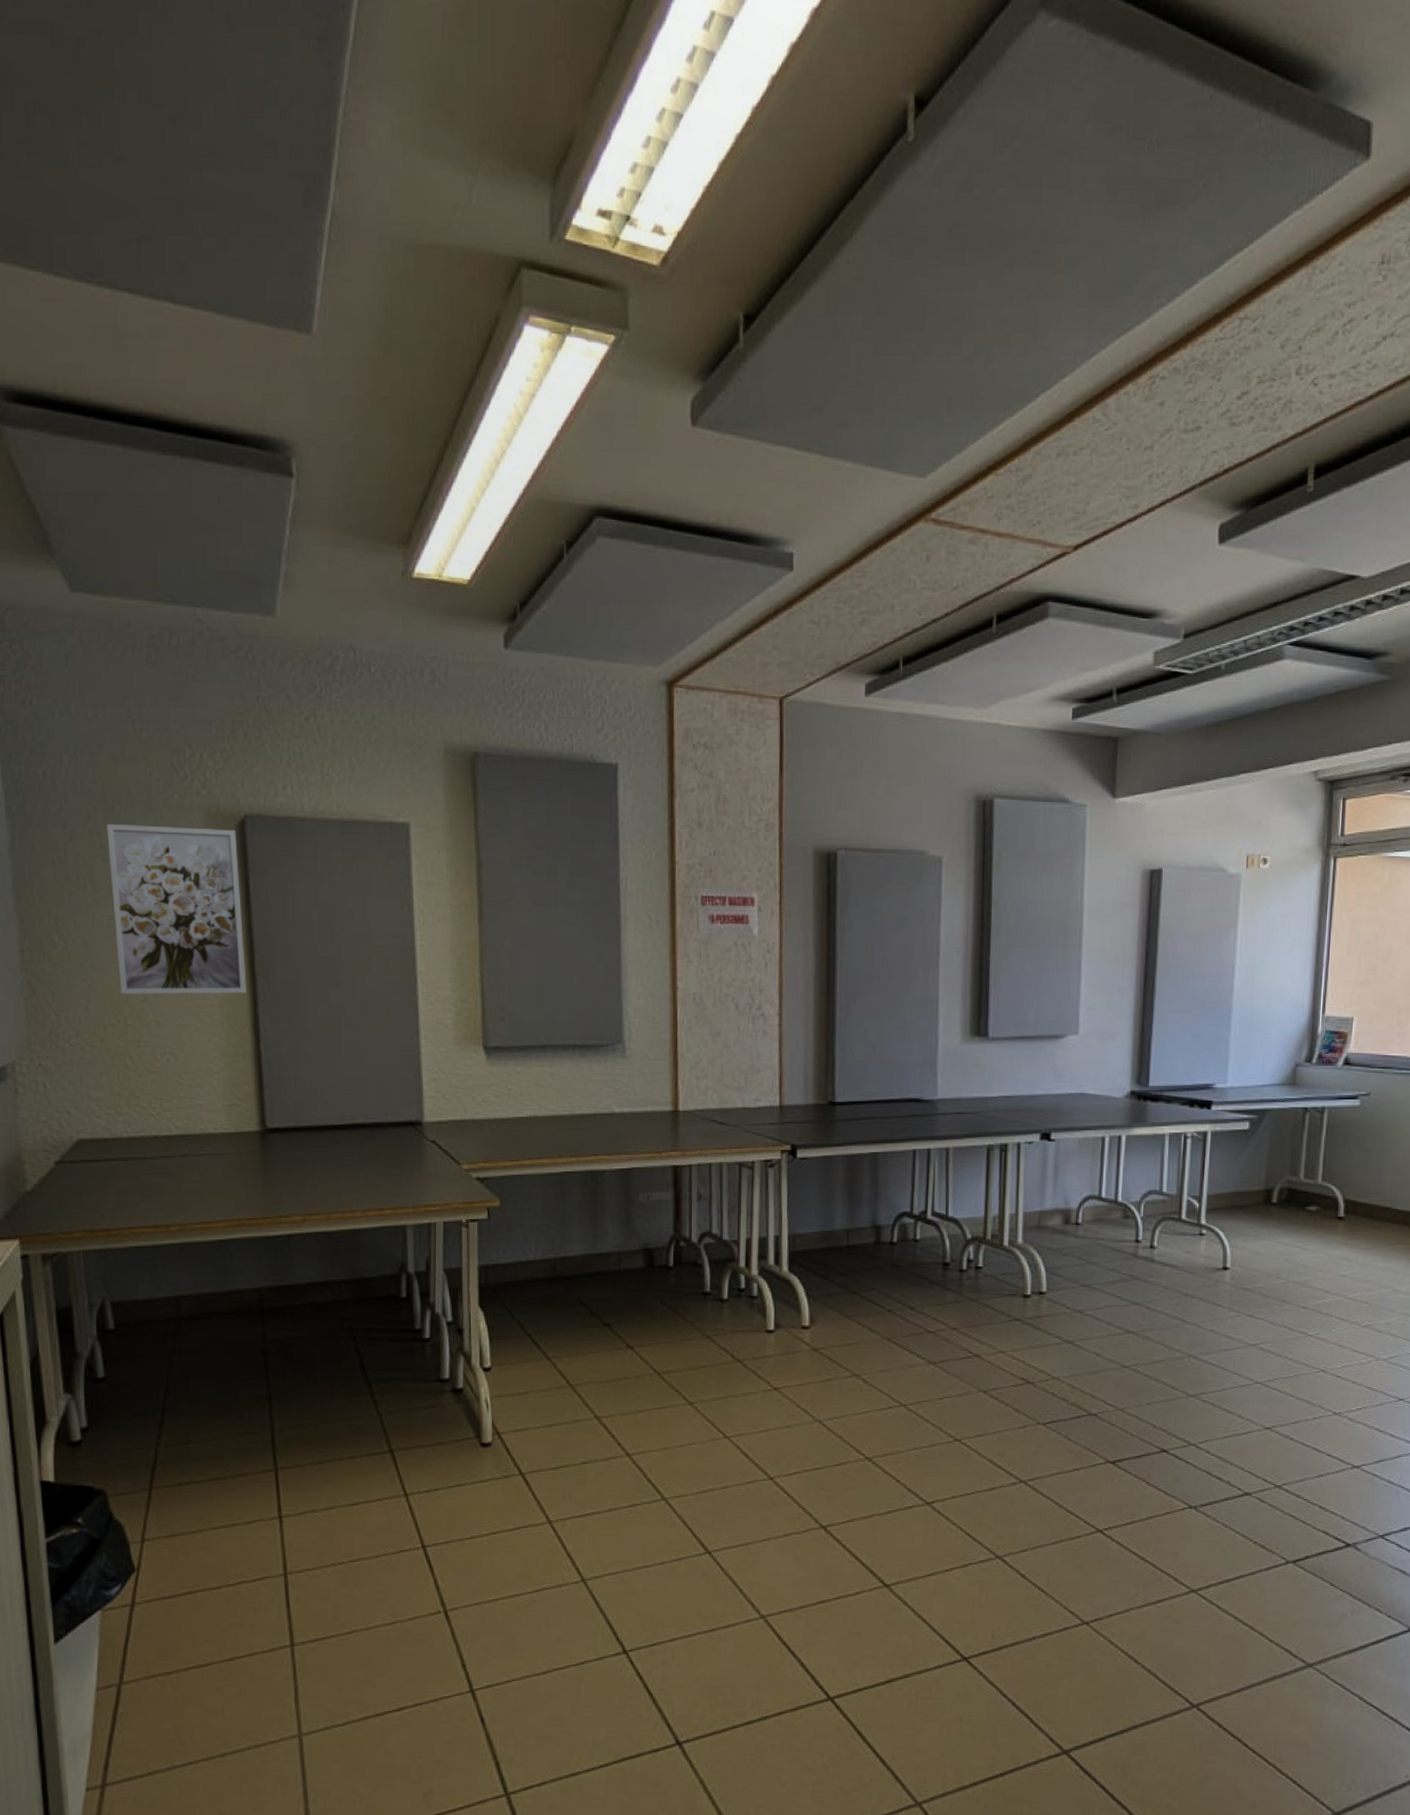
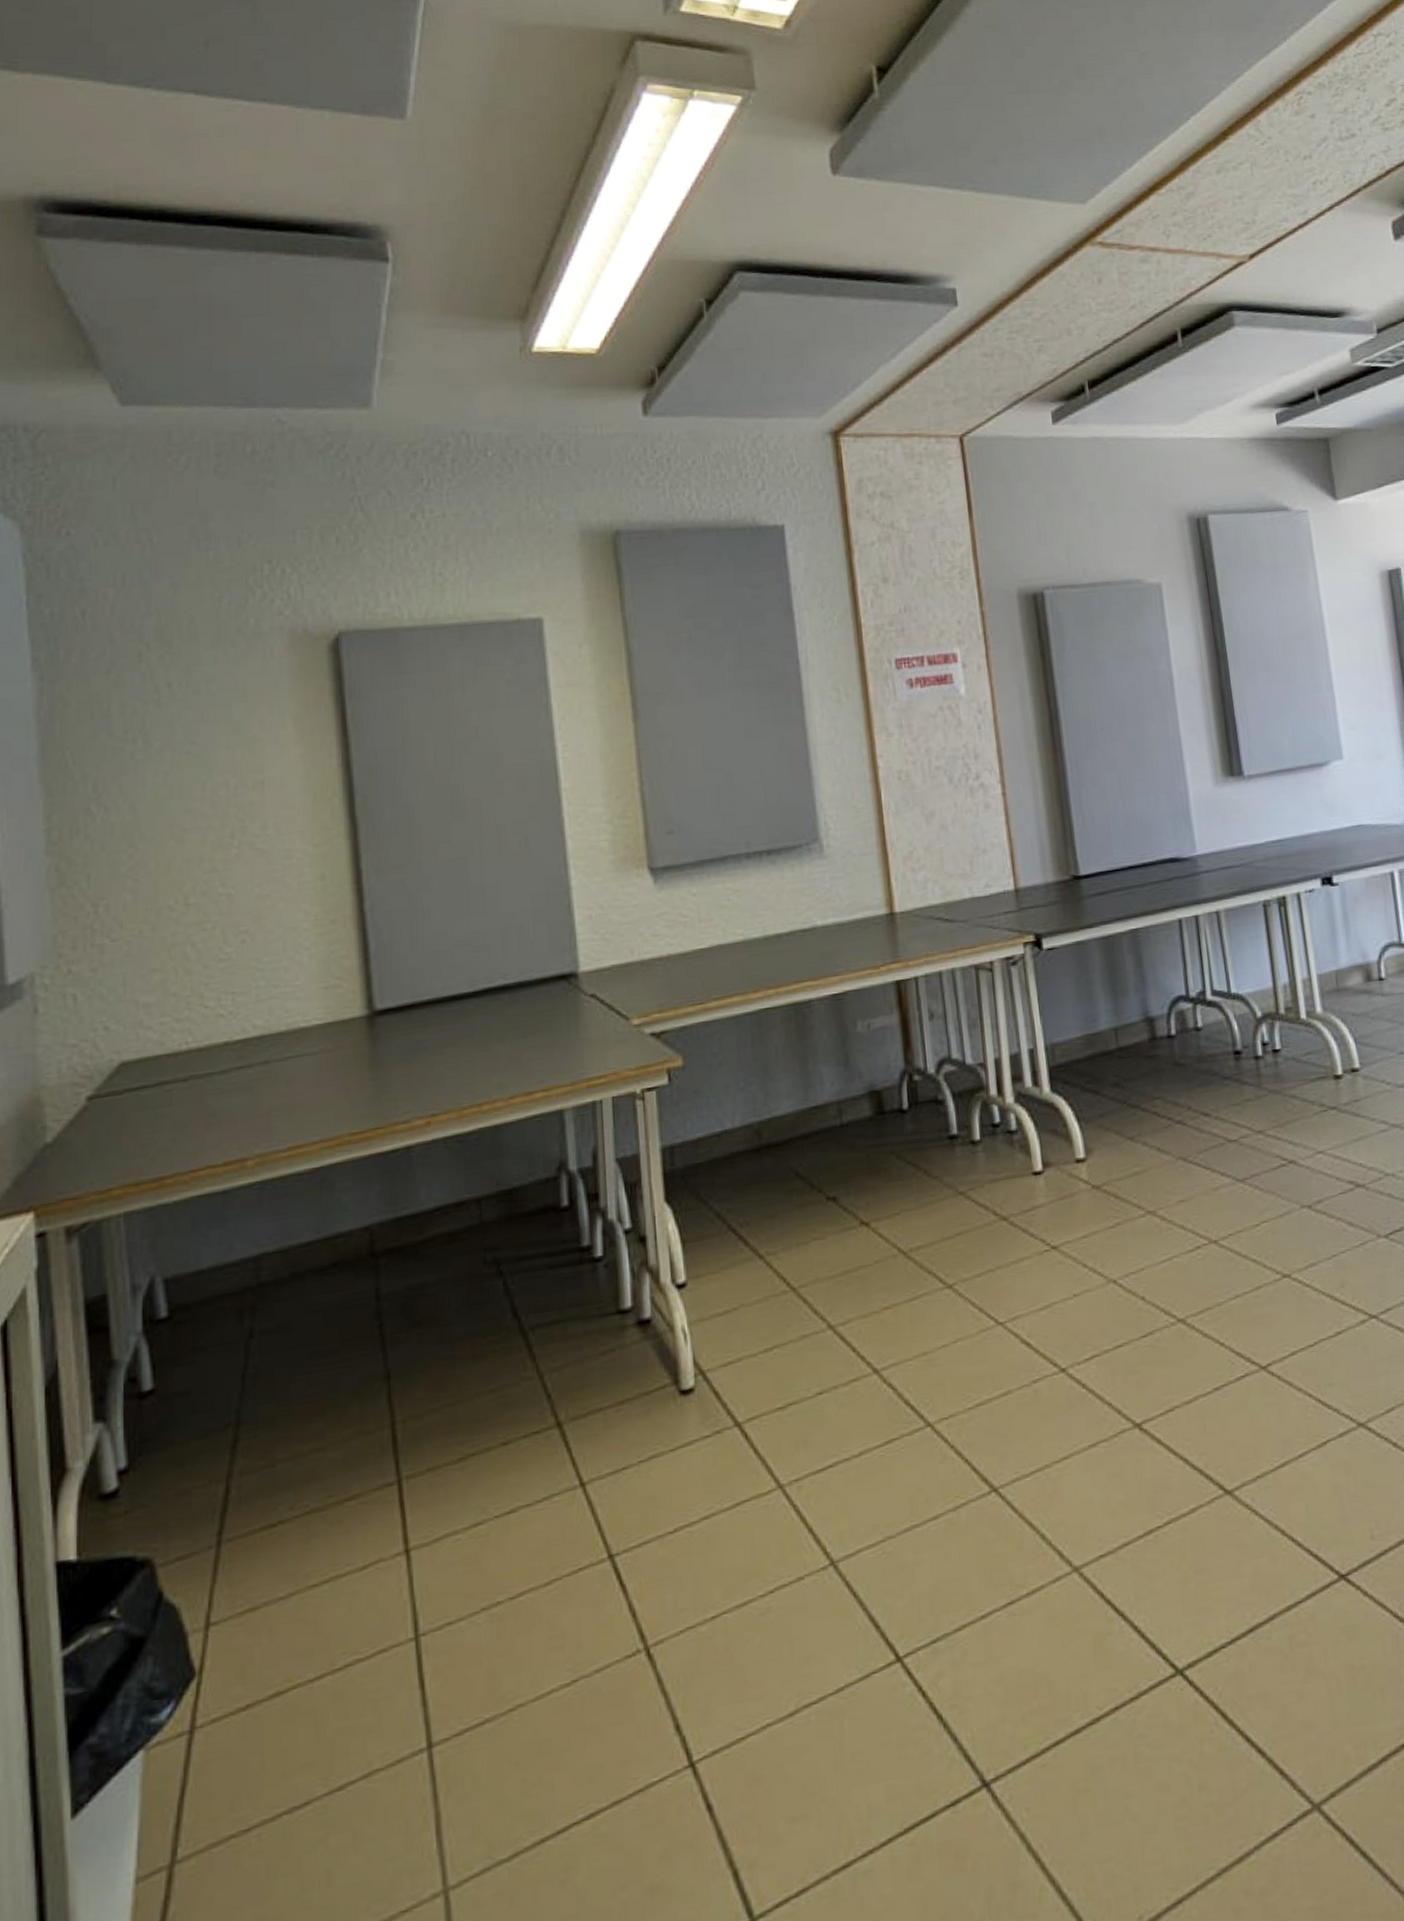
wall art: present [107,824,247,995] -> none [163,650,345,866]

